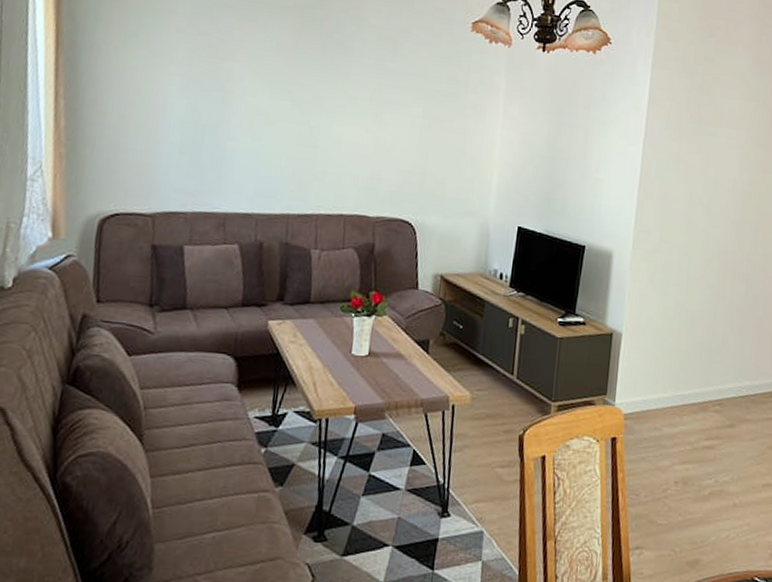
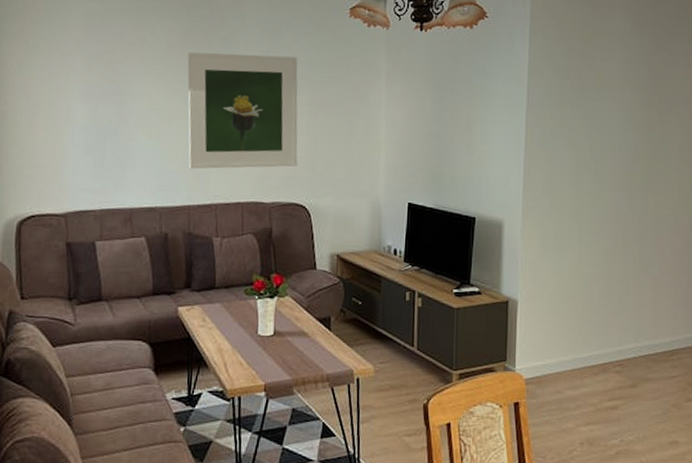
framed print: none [291,53,414,181] -> present [187,52,298,169]

